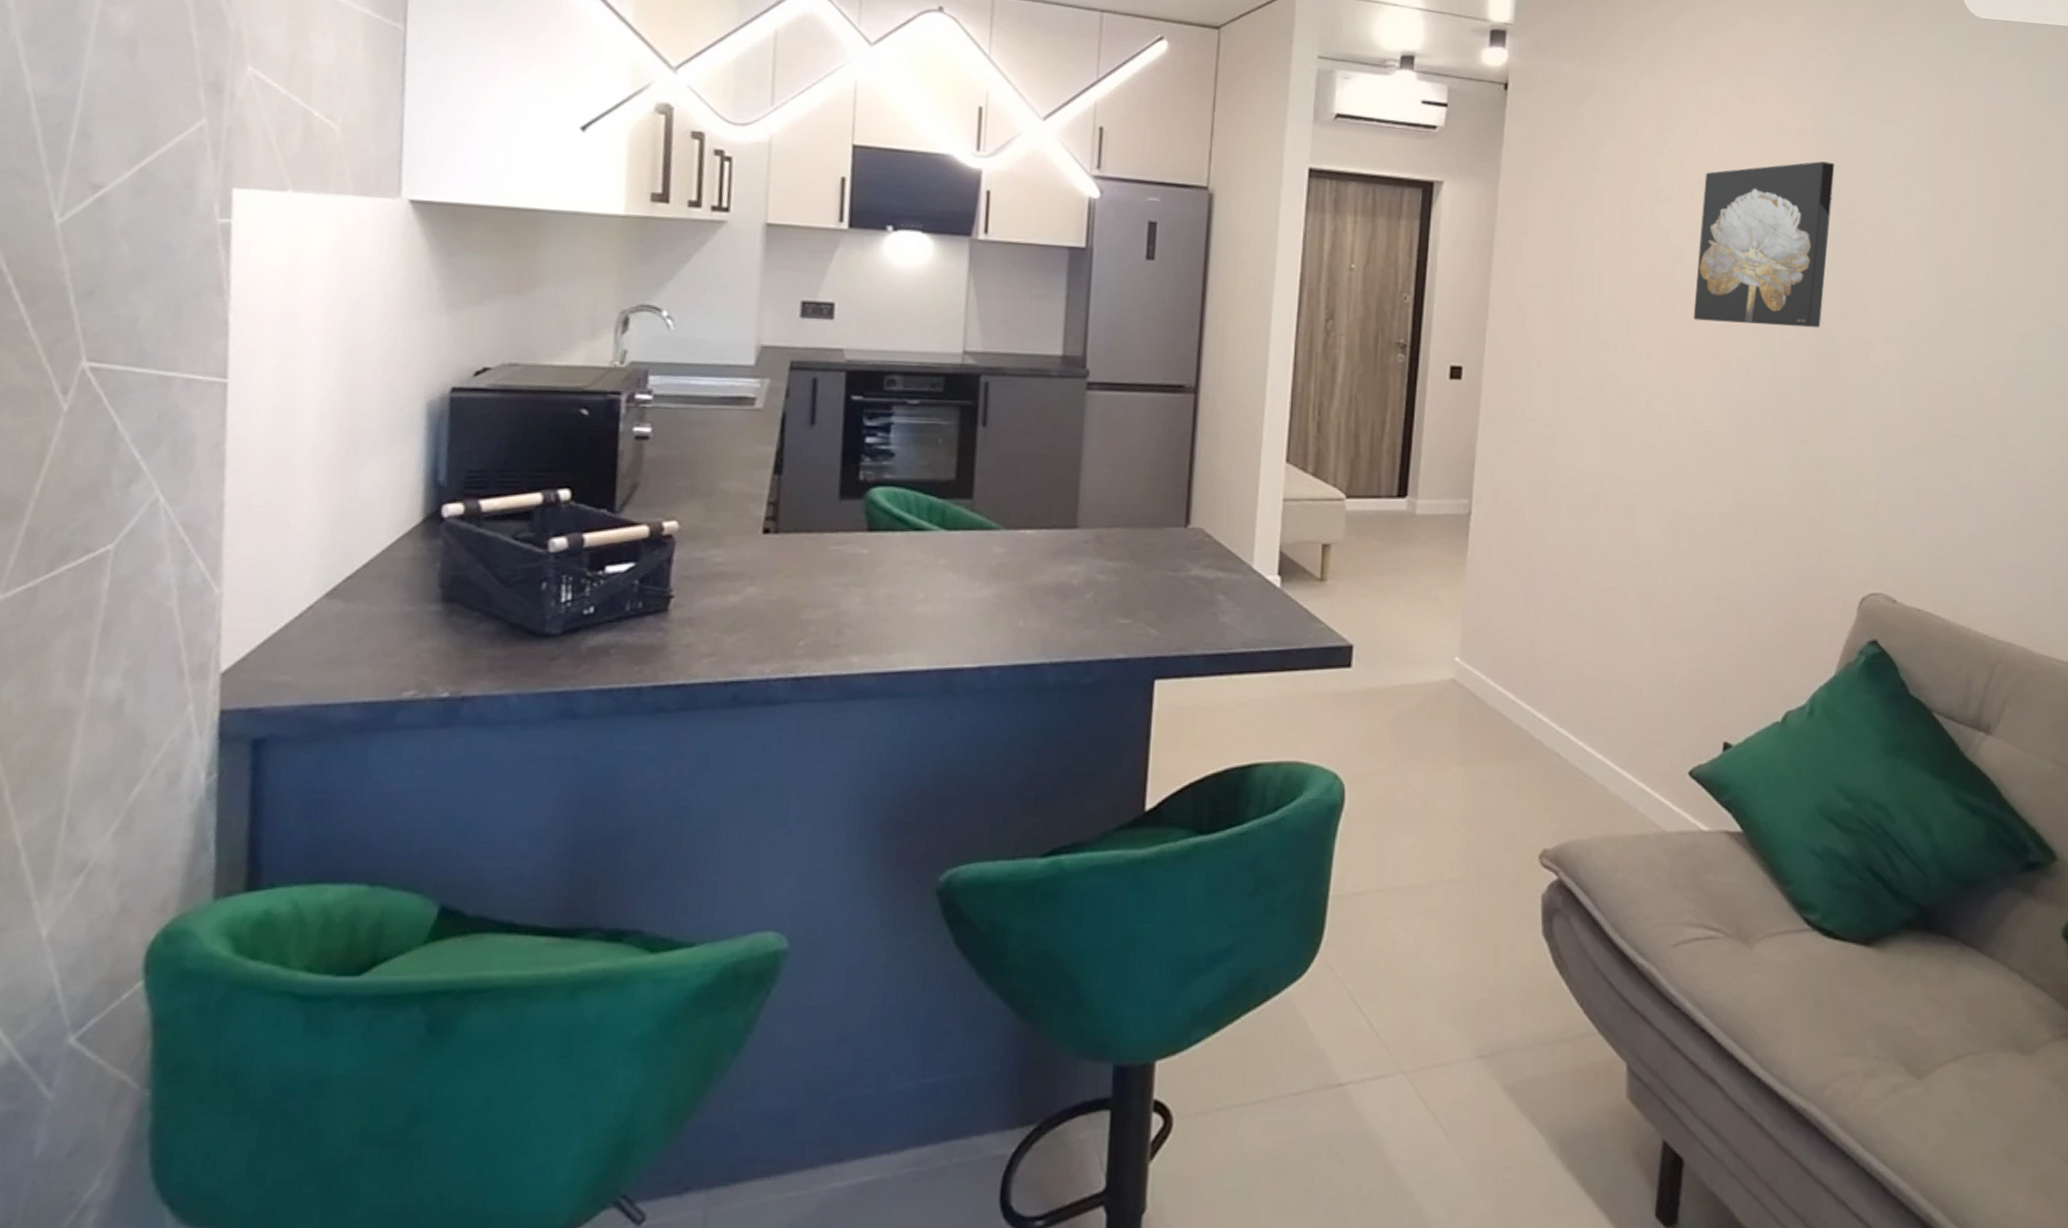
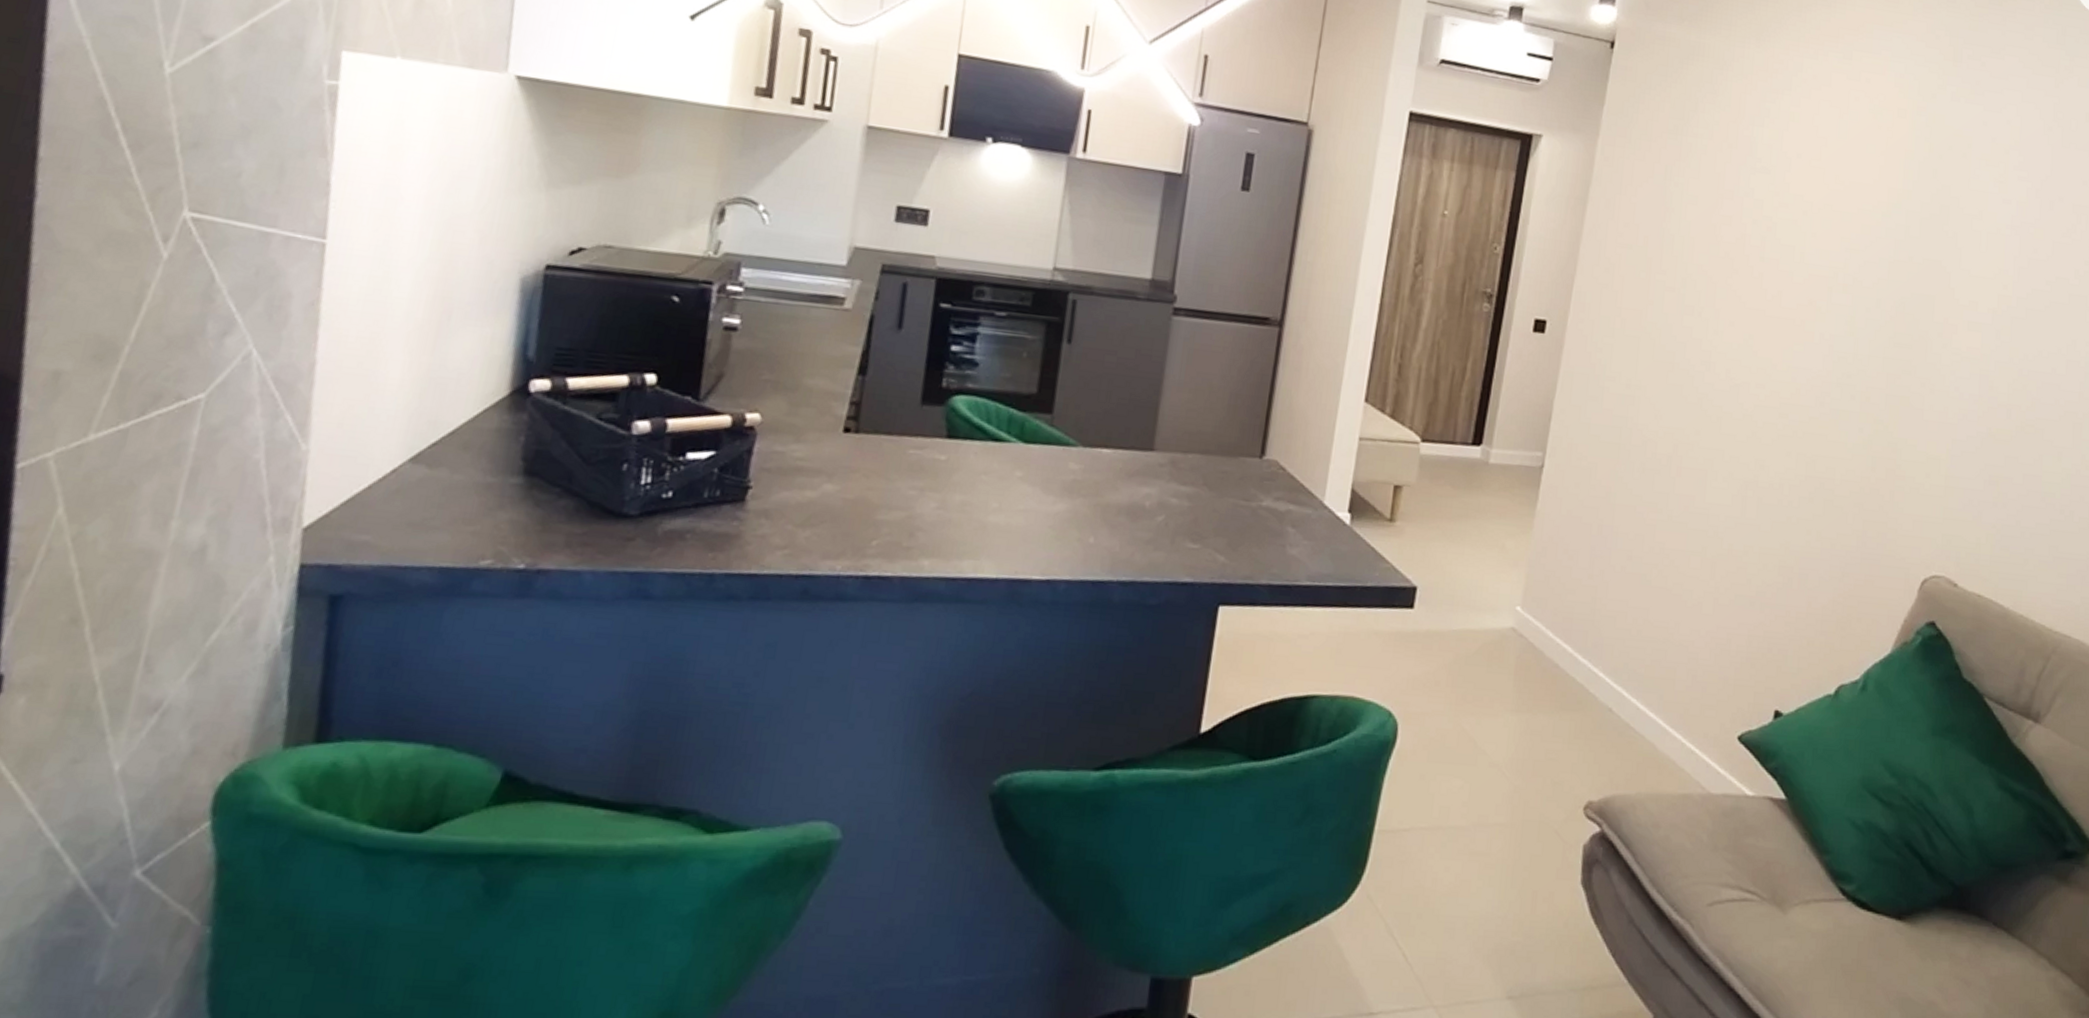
wall art: present [1693,161,1835,328] -> none [1780,143,1934,310]

